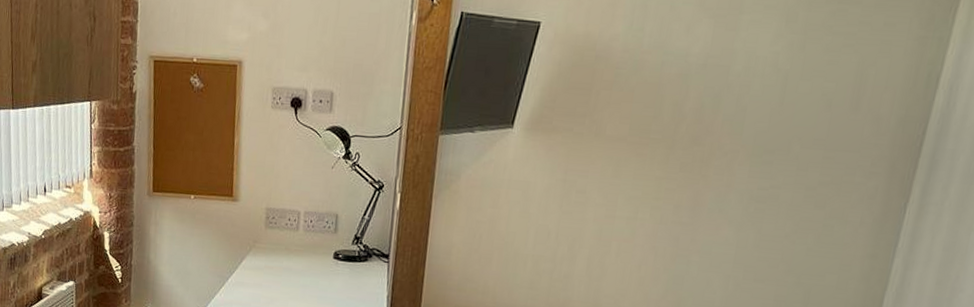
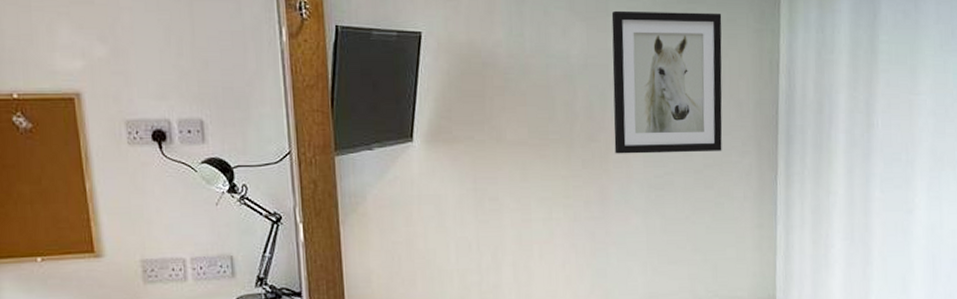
wall art: none [718,8,879,169] -> present [611,10,723,154]

